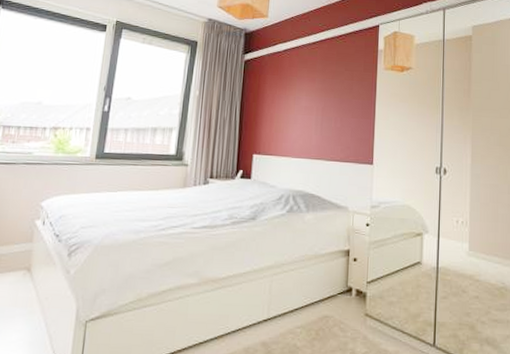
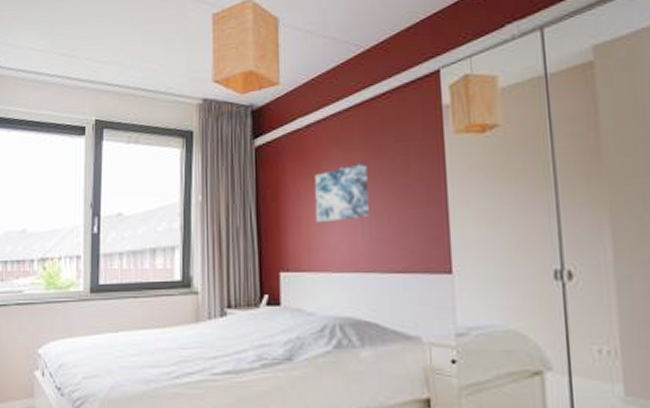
wall art: none [283,81,324,122] -> present [314,161,369,223]

